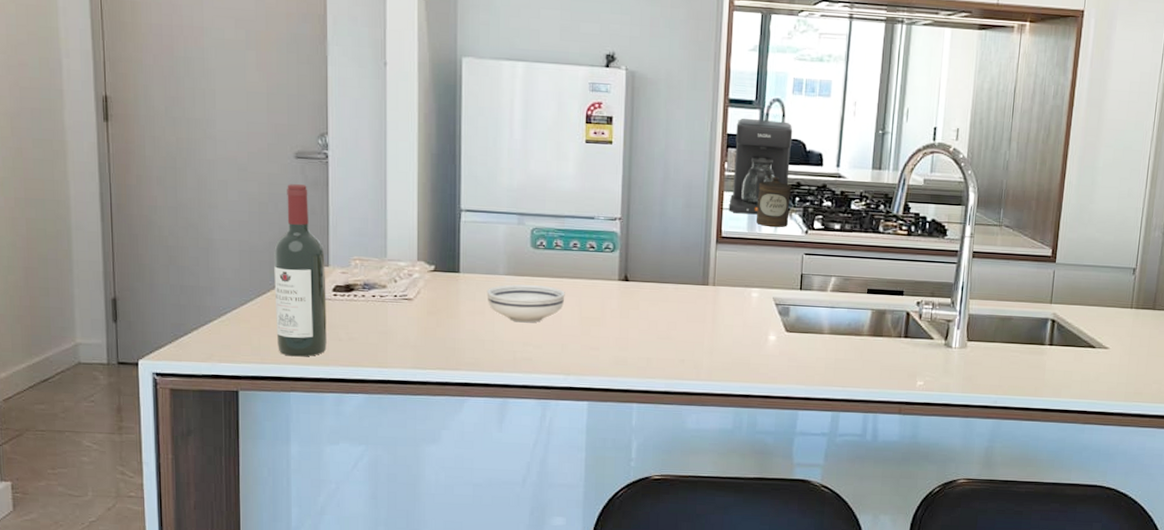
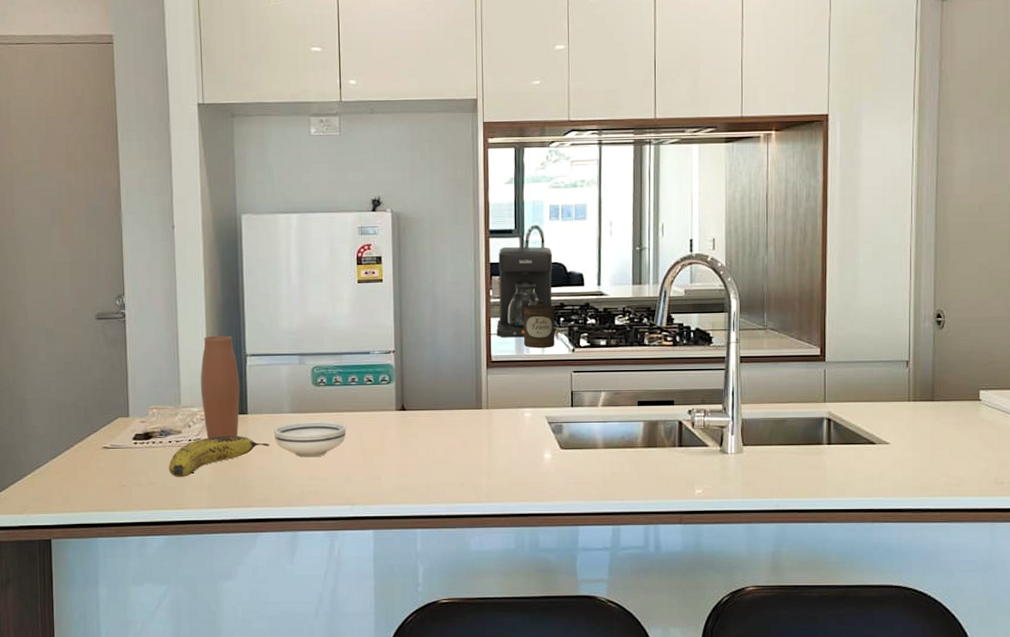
wine bottle: present [274,184,327,357] -> none [79,343,129,504]
fruit: none [371,293,483,334] -> present [168,436,270,477]
vase: none [409,186,452,296] -> present [200,335,240,438]

